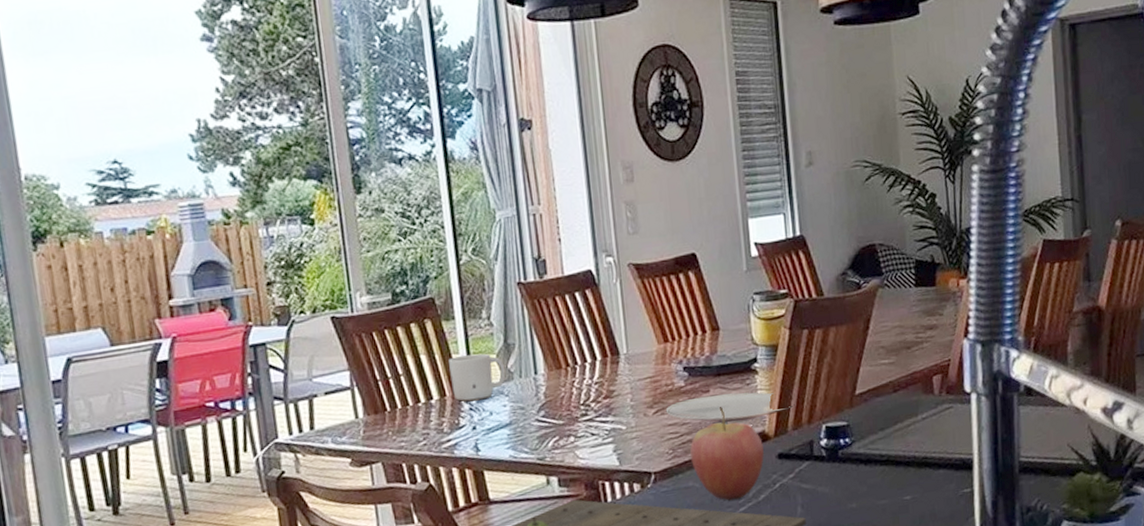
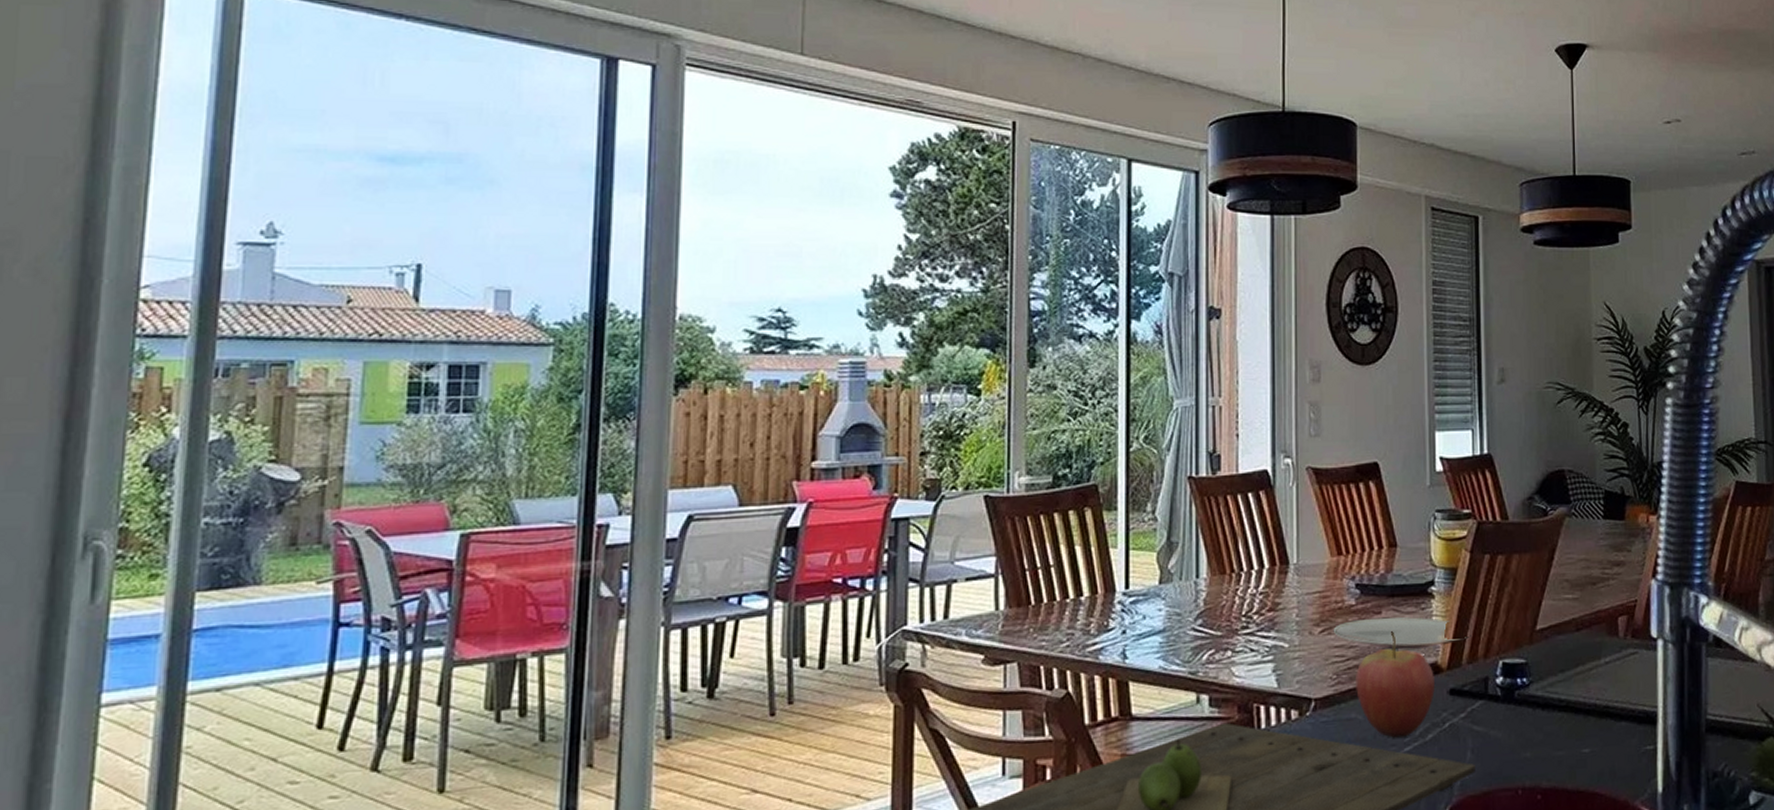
mug: present [449,353,506,402] -> none [1105,550,1165,602]

